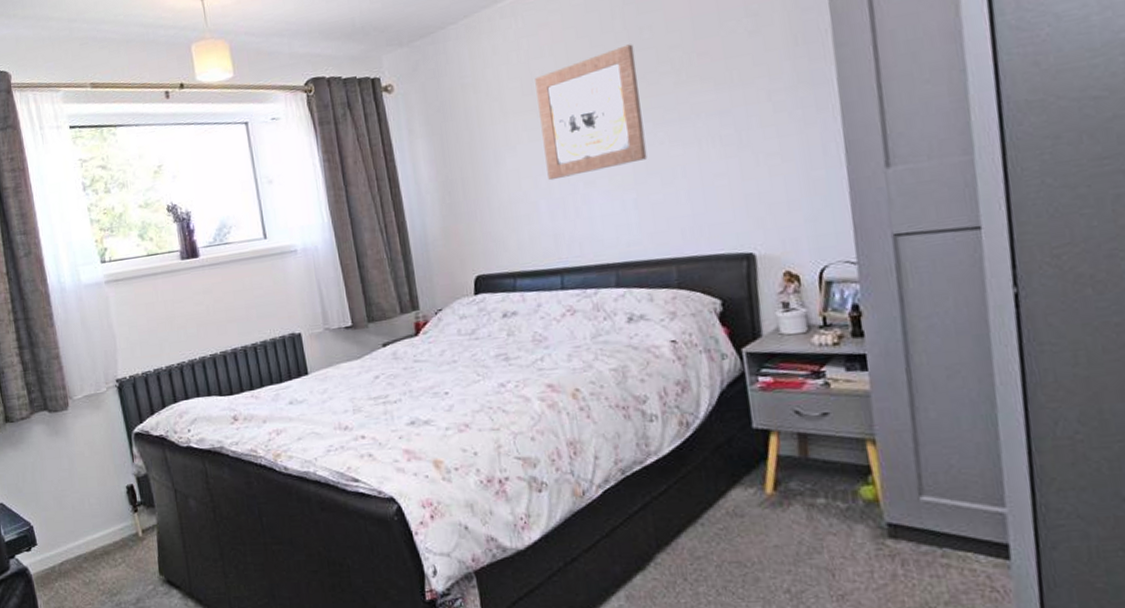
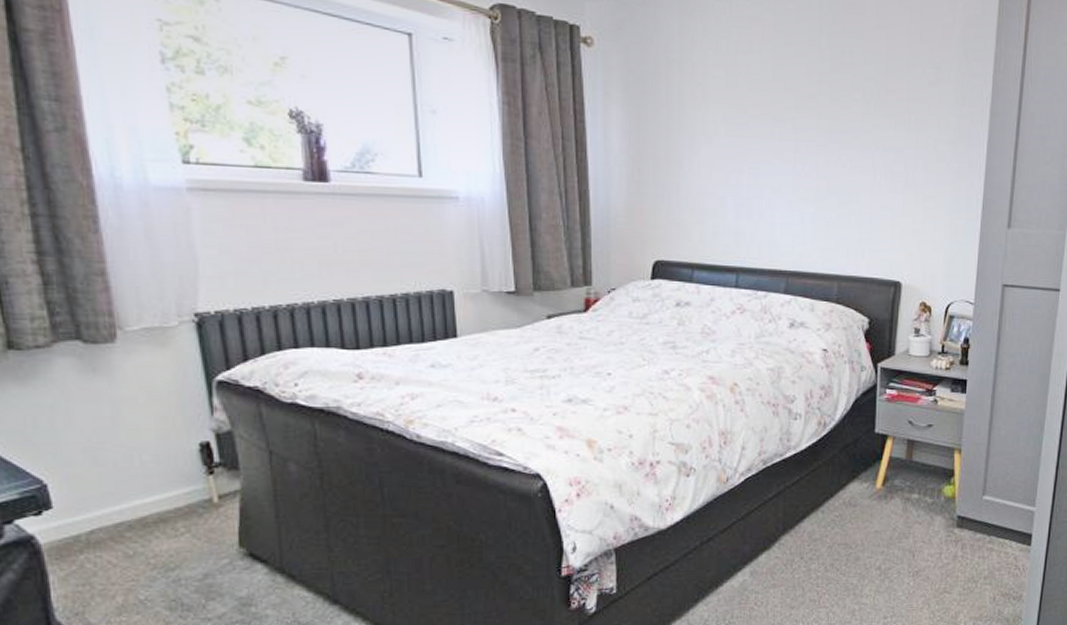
wall art: present [535,44,647,181] -> none [739,63,834,180]

